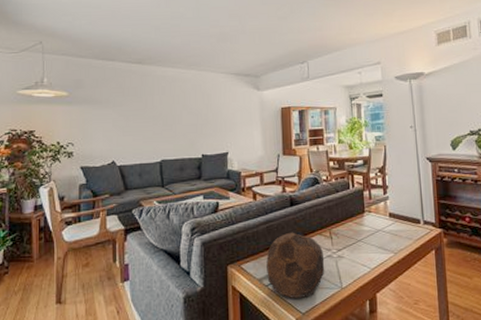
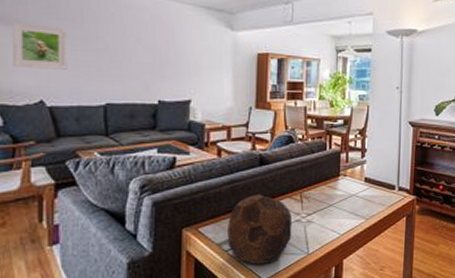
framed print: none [92,101,131,137] -> present [13,22,68,70]

